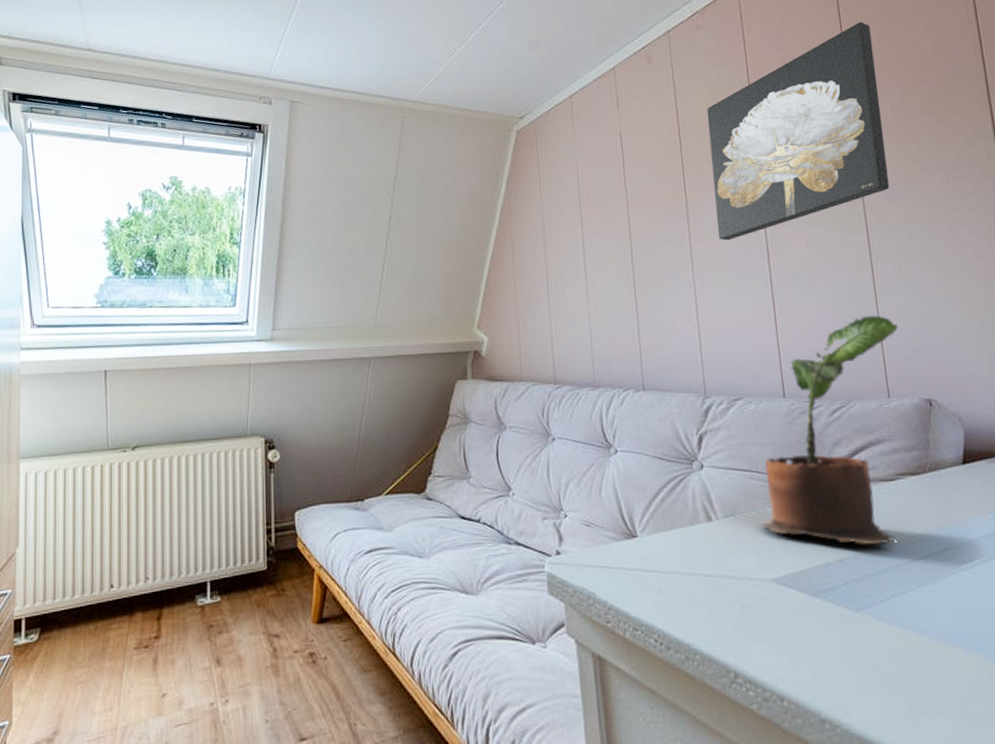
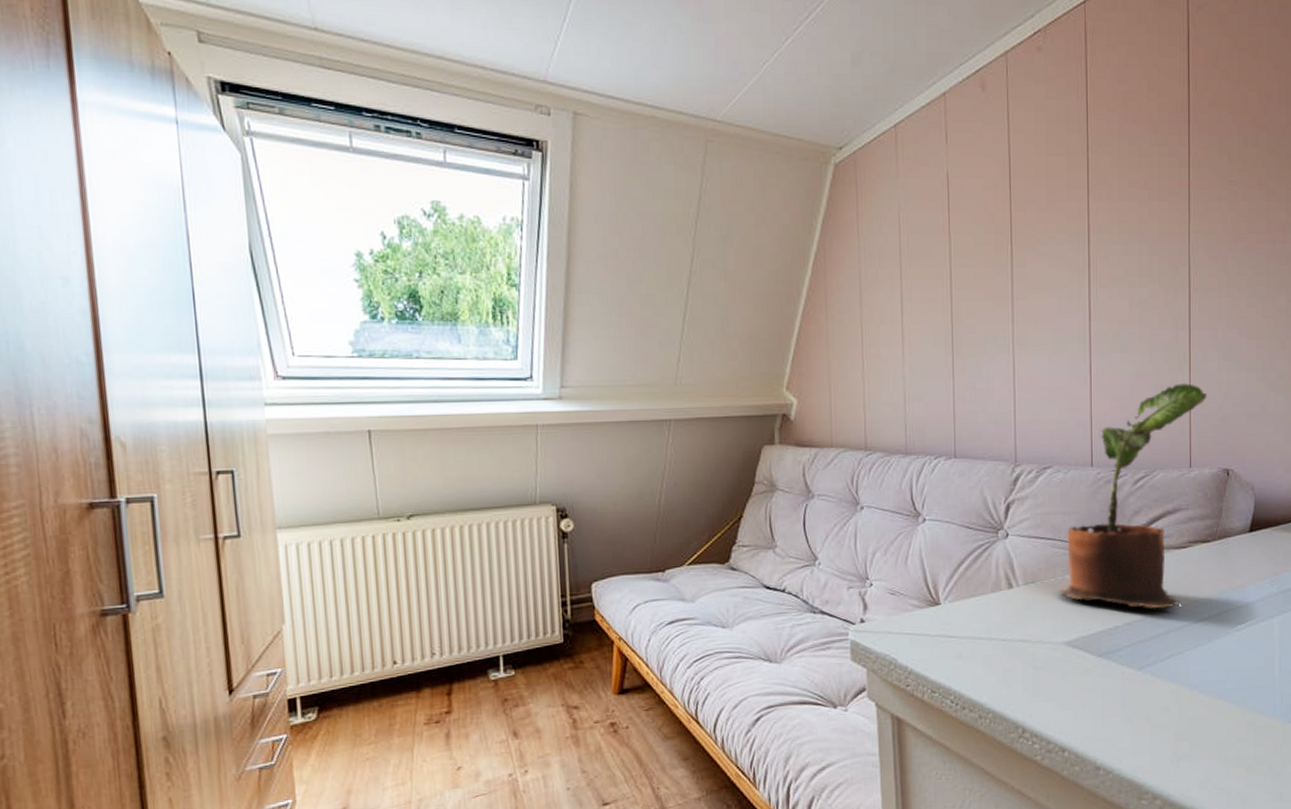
wall art: present [706,21,890,241] -> none [1040,54,1218,300]

